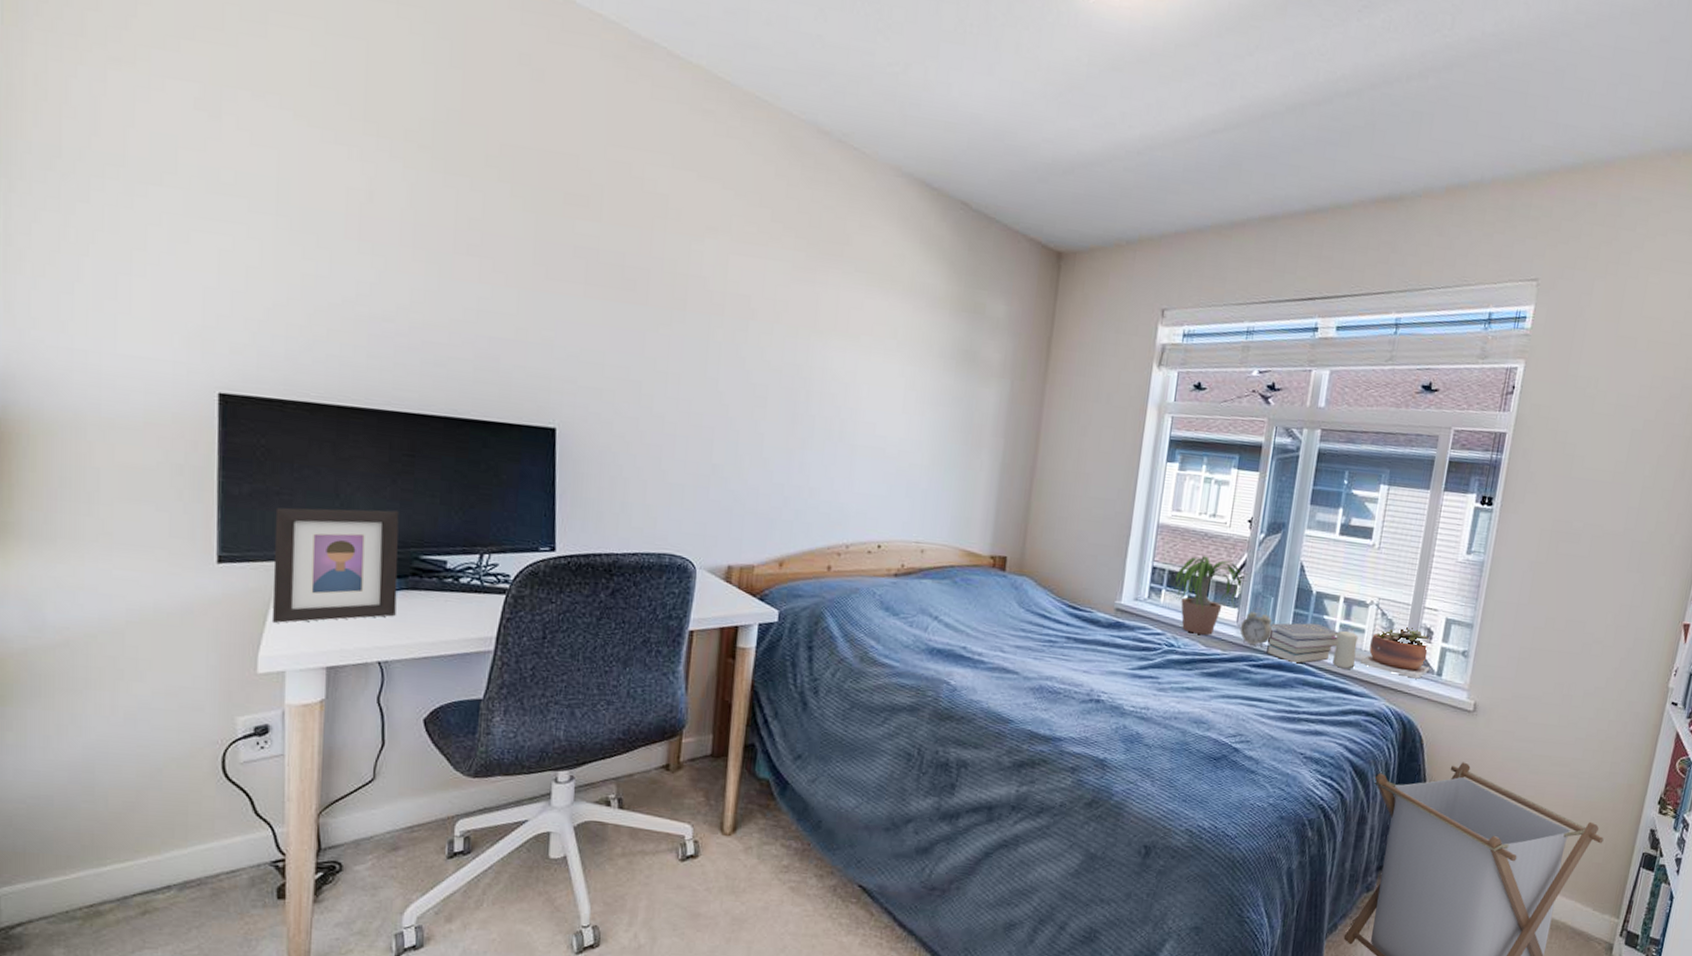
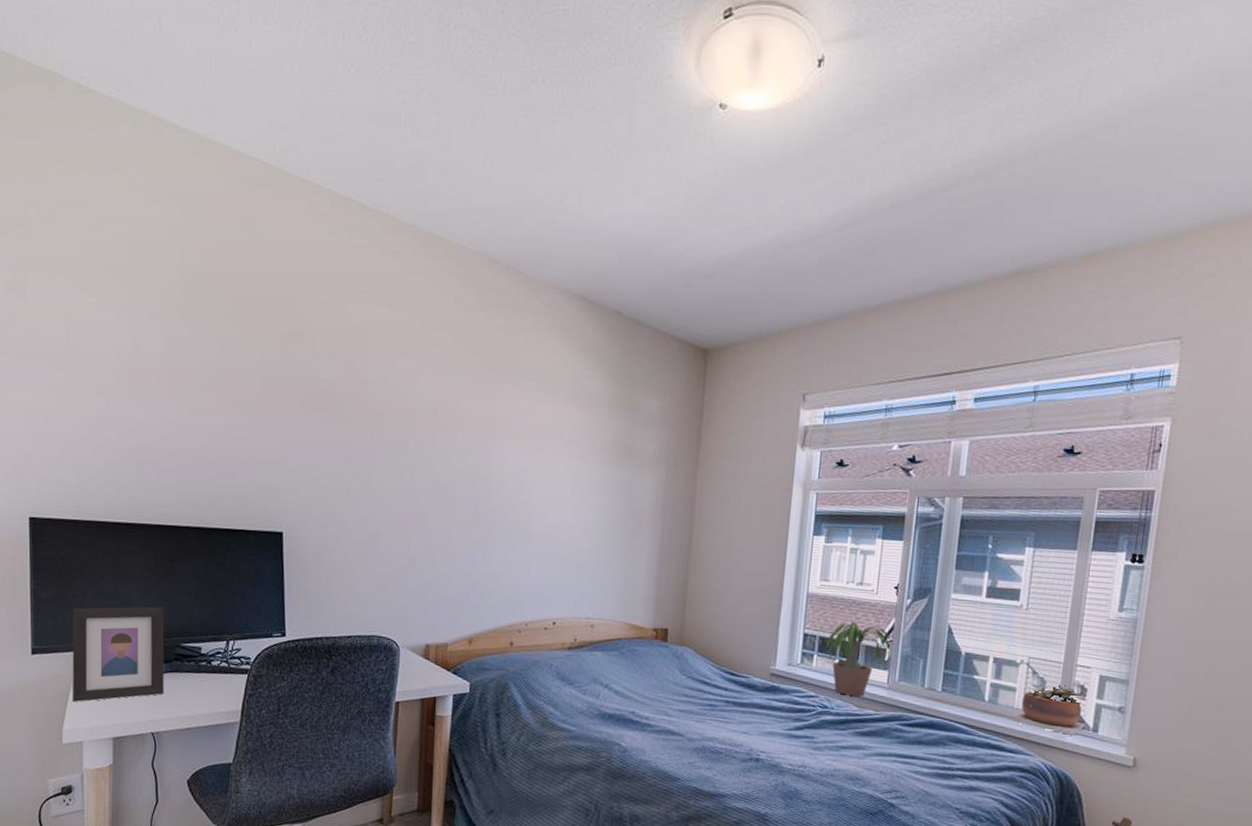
alarm clock: present [1239,607,1273,648] -> none [890,669,923,707]
books: present [1266,623,1339,664] -> none [918,683,990,722]
candle: present [1332,630,1358,669] -> none [985,689,1010,727]

